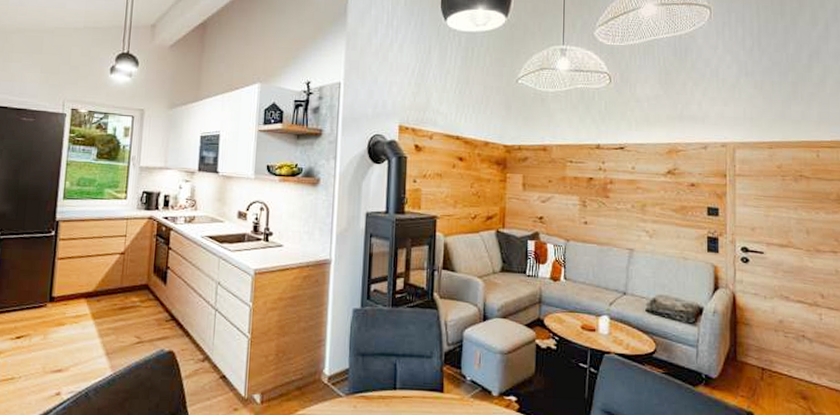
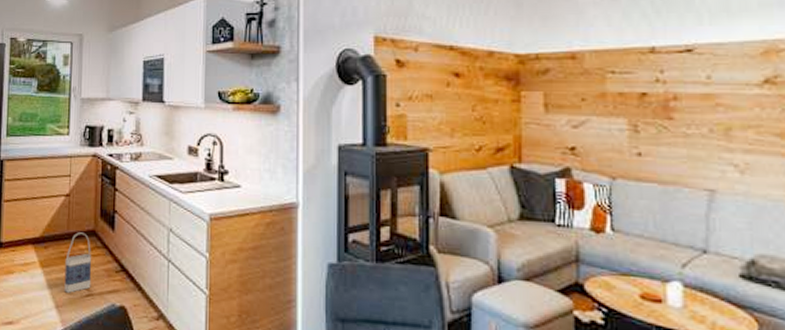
bag: none [115,286,143,341] -> present [64,232,92,293]

